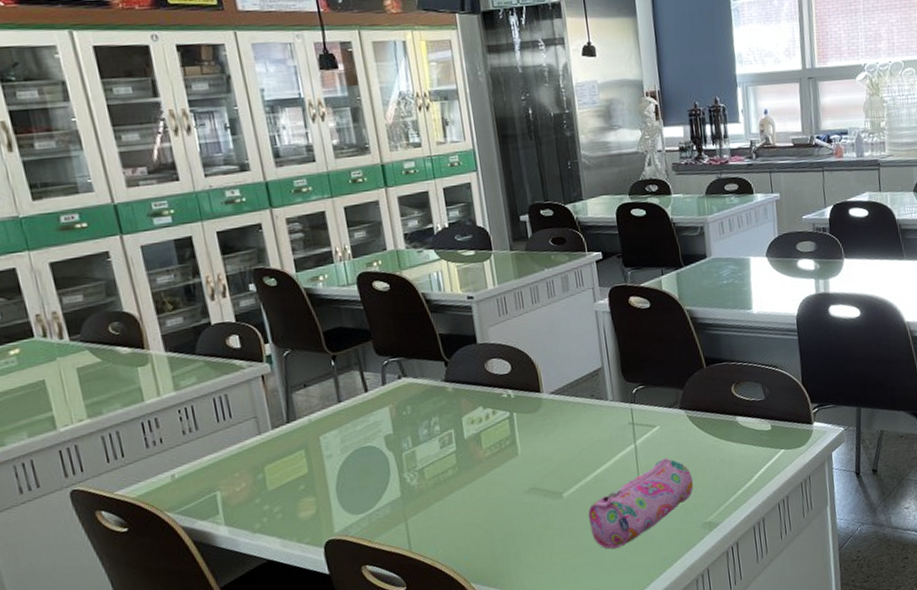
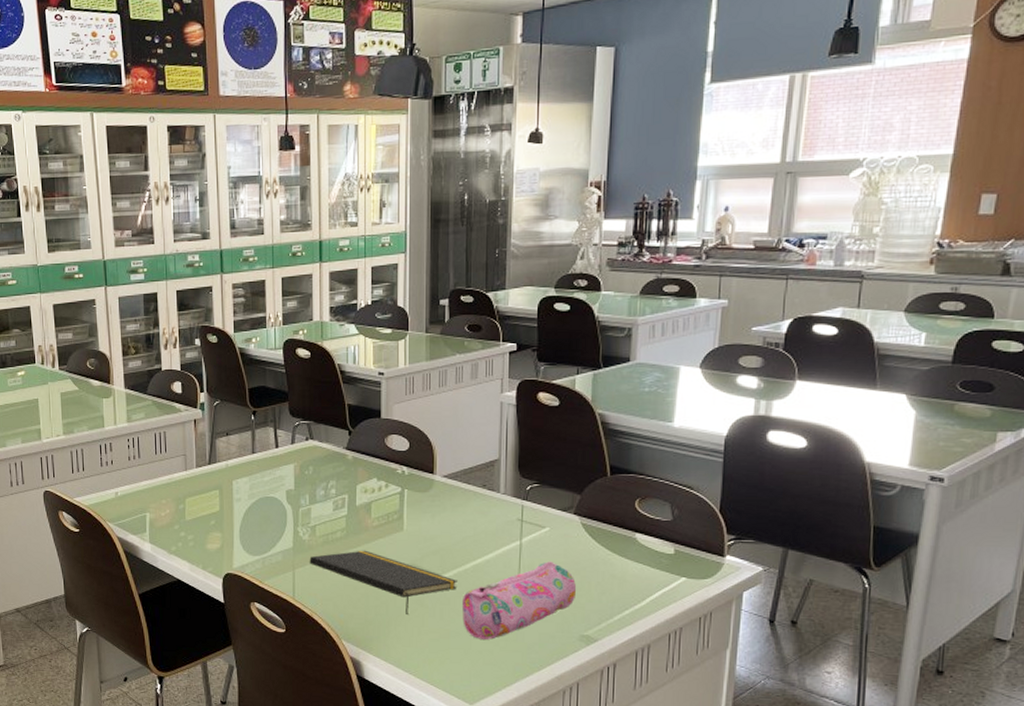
notepad: none [421,483,582,541] -> present [309,550,458,614]

